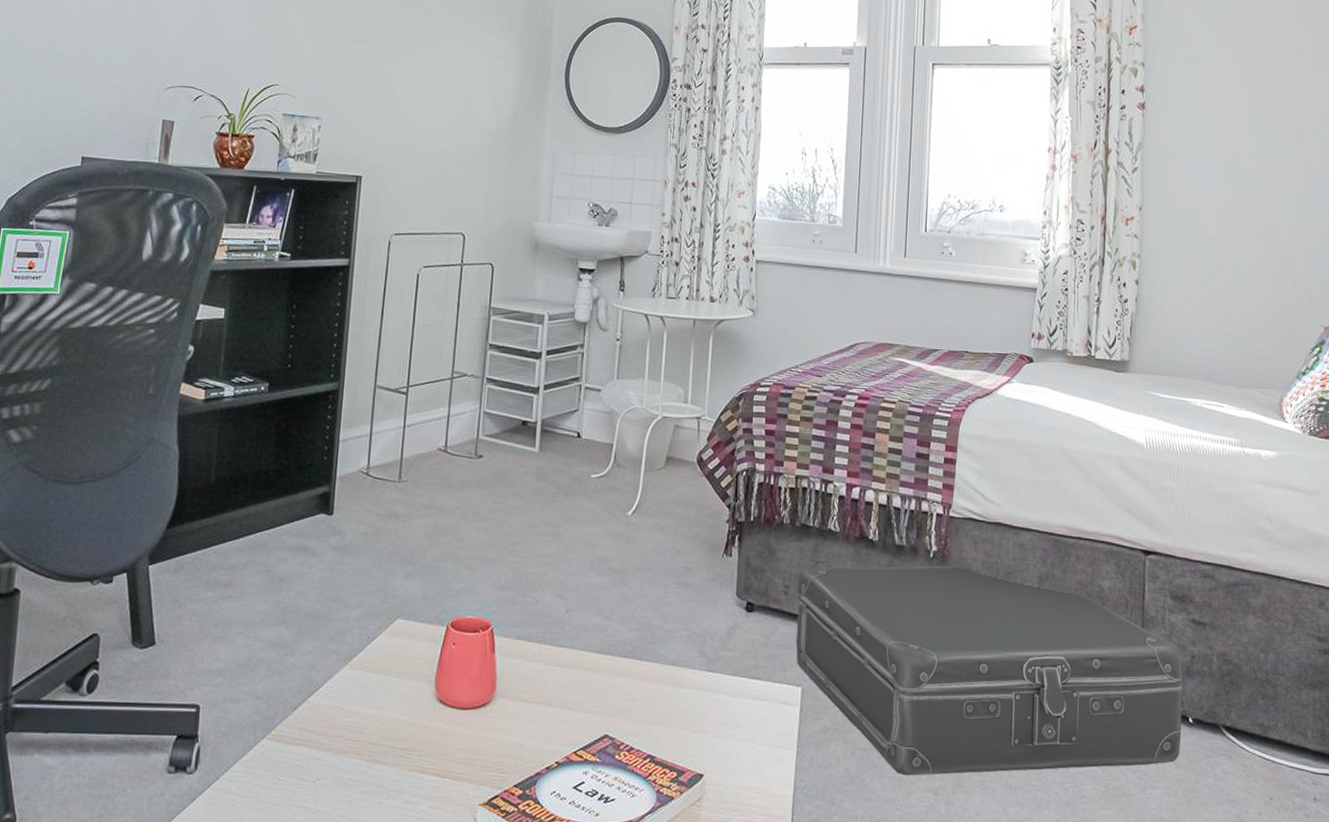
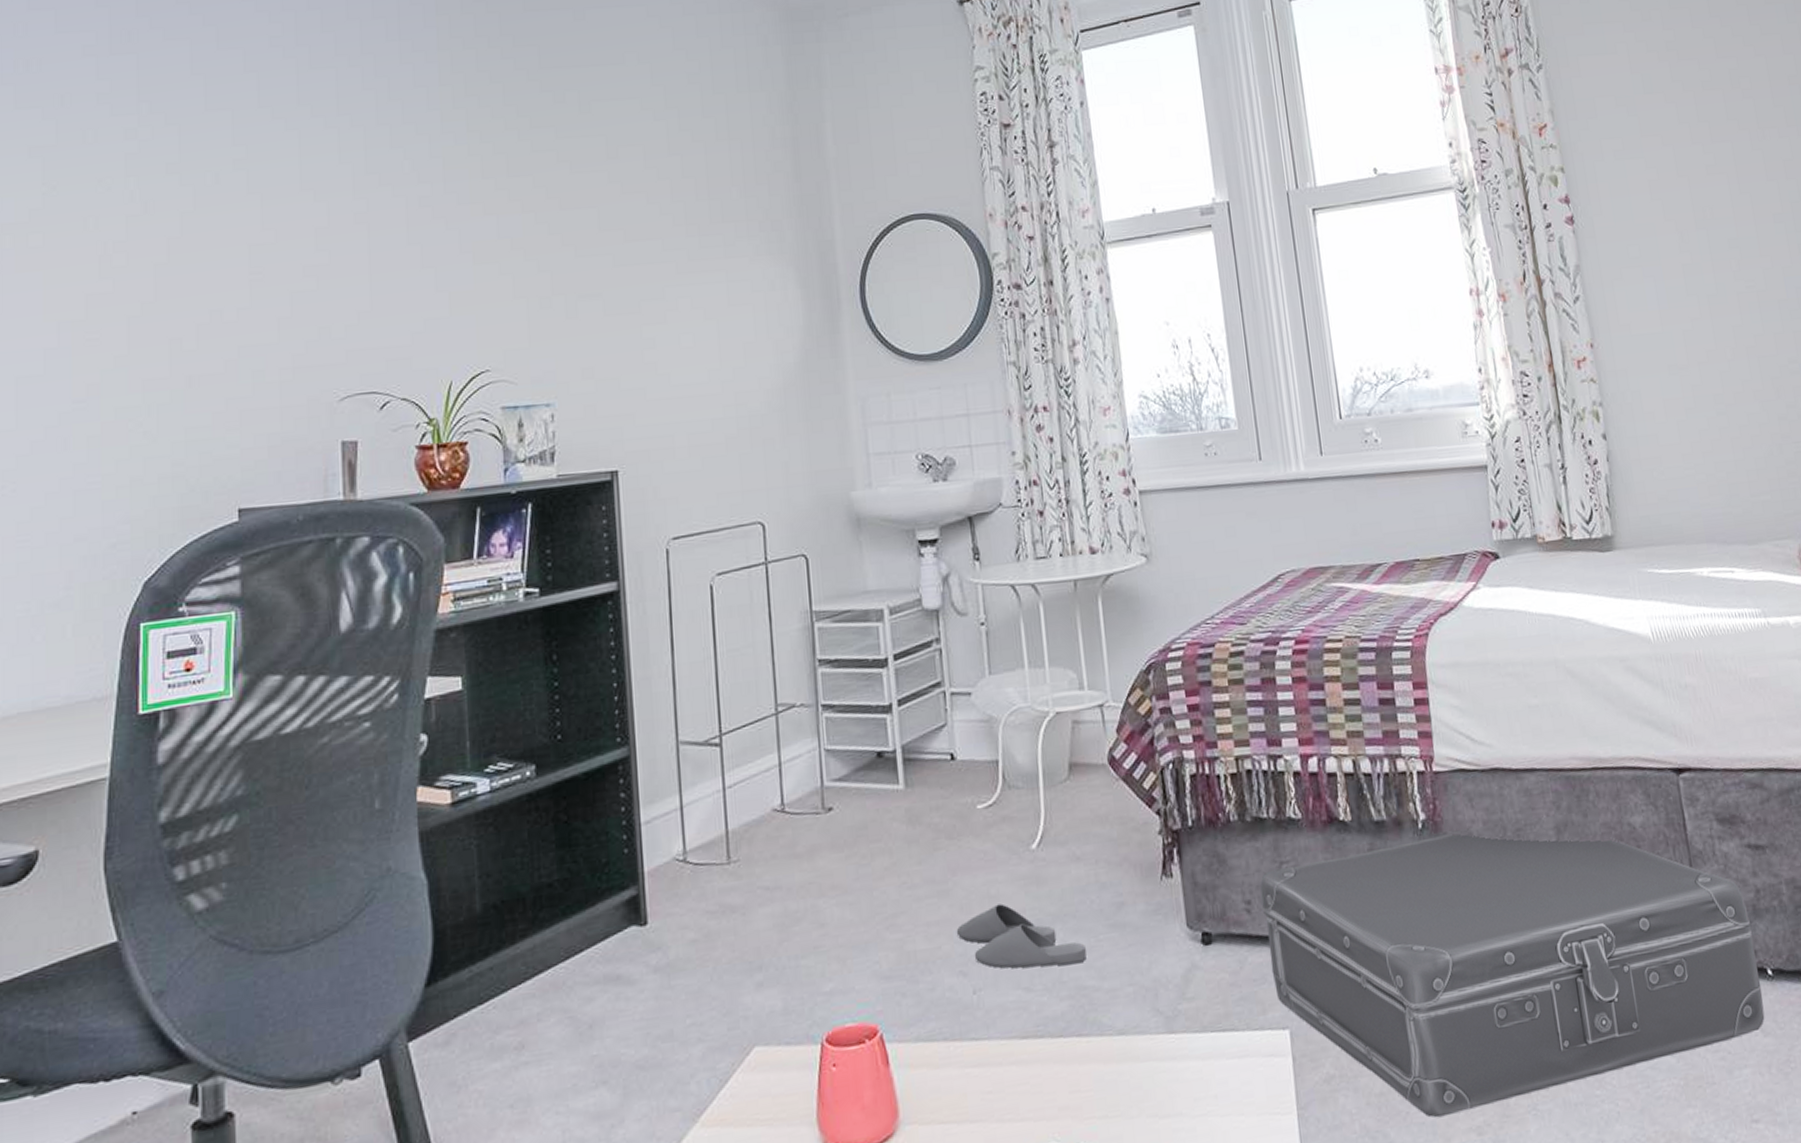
slippers: none [560,551,657,607] -> present [956,904,1087,969]

